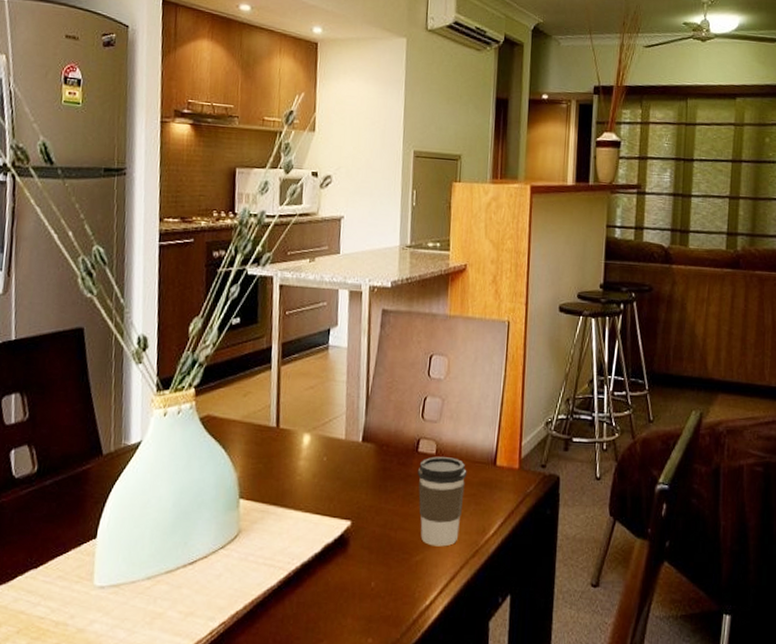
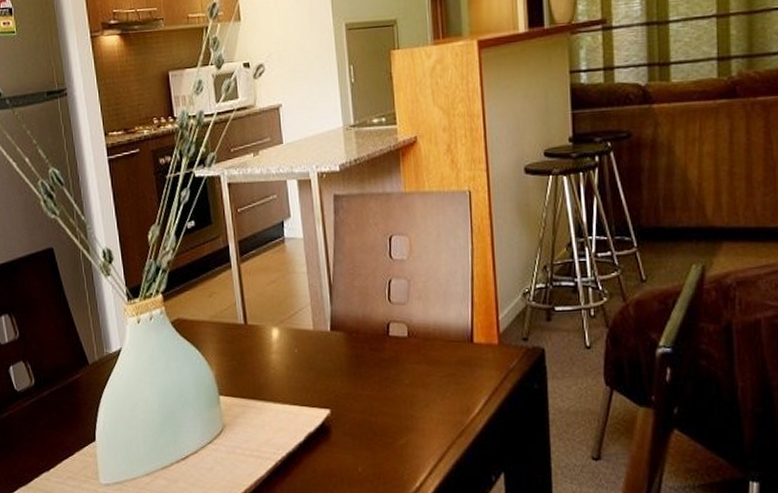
coffee cup: present [417,456,467,547] -> none [391,338,443,429]

